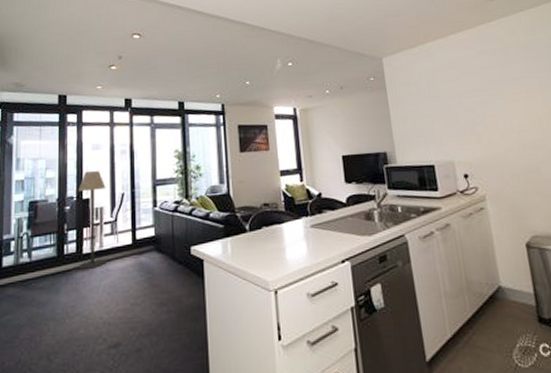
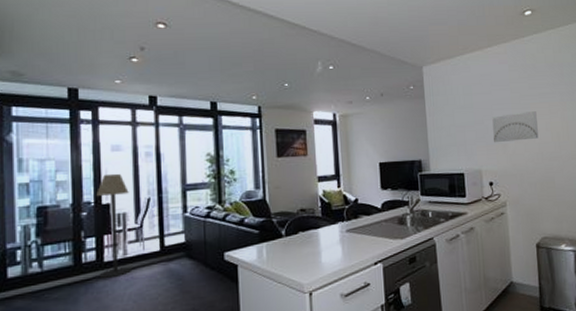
wall art: none [461,97,517,133] -> present [492,111,539,143]

